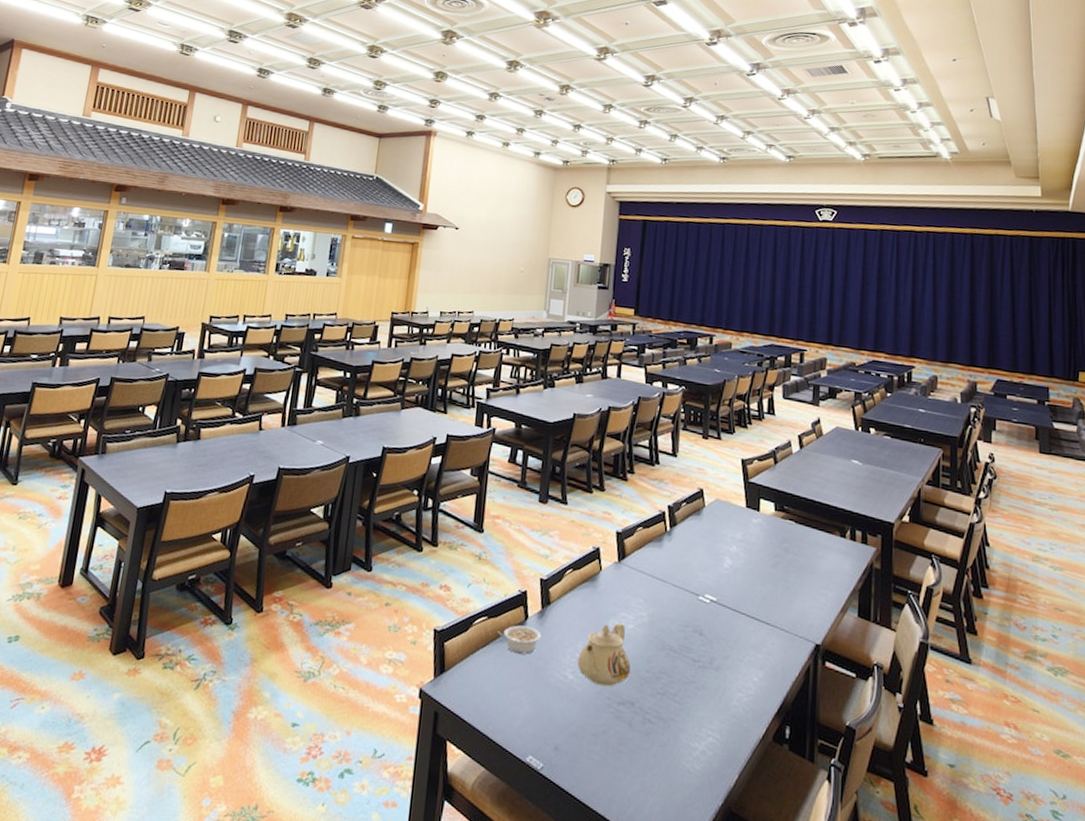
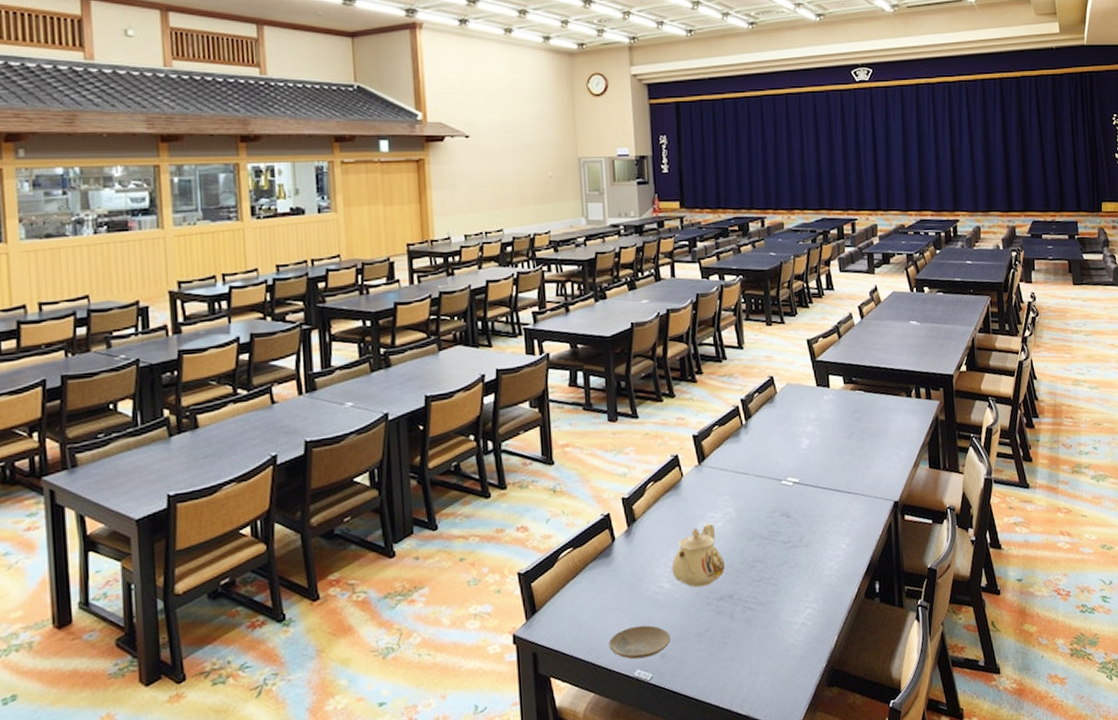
legume: present [498,625,541,655] -> none [587,547,631,577]
plate: none [506,710,567,746] -> present [608,625,671,660]

